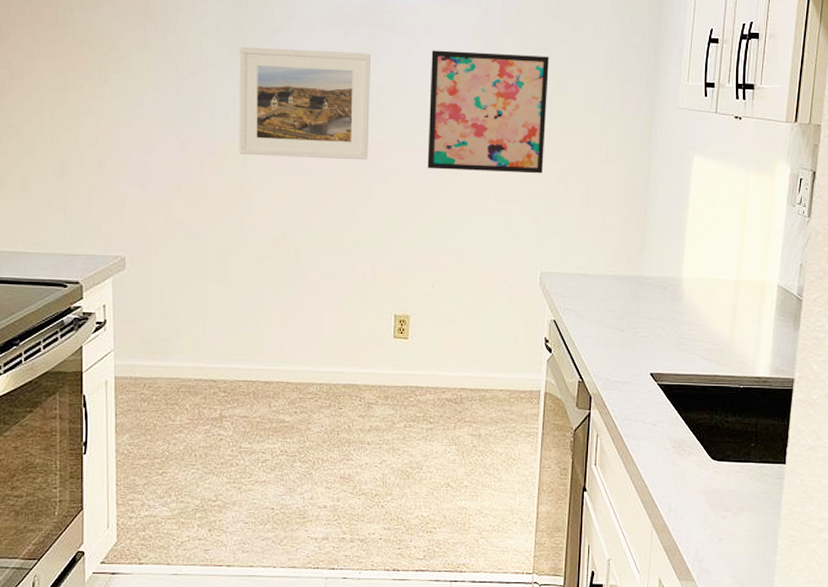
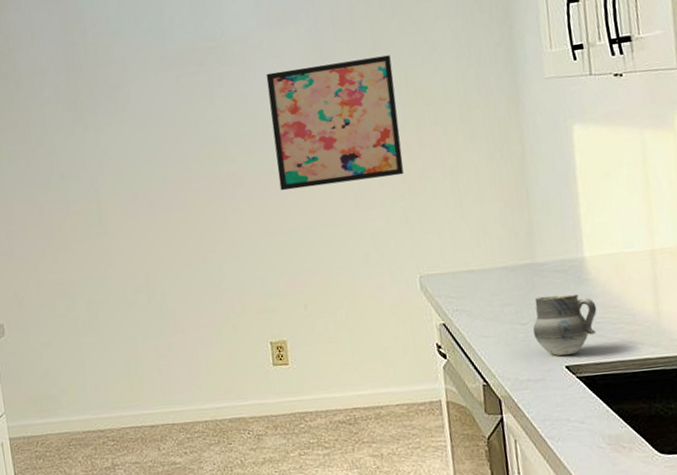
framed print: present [238,46,371,161] -> none [80,90,219,210]
cup: none [628,307,684,363] -> present [532,294,597,356]

